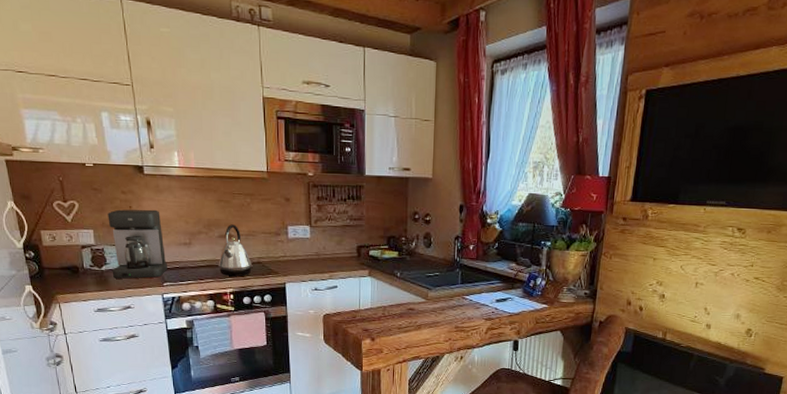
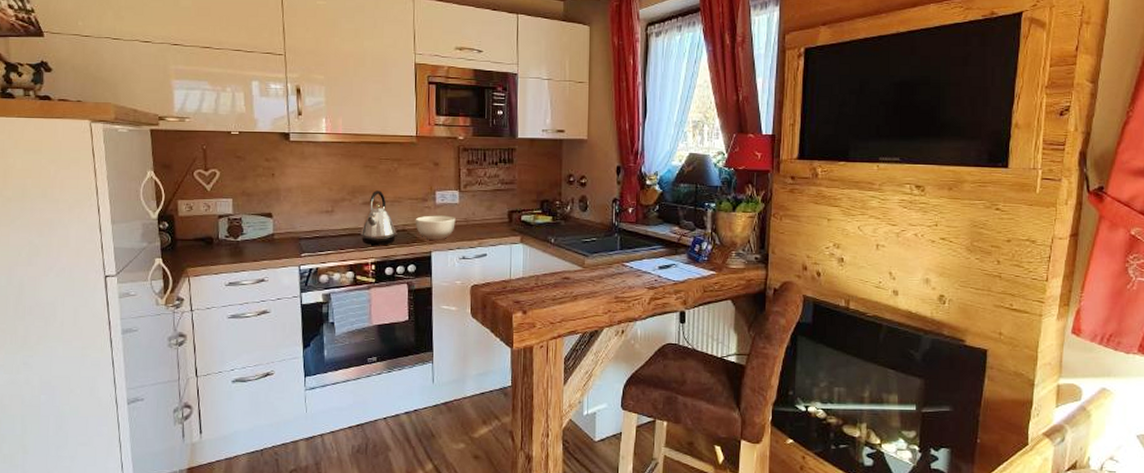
coffee maker: present [107,209,167,279] -> none [248,176,307,250]
bowl: none [269,249,307,272] -> present [415,215,456,240]

